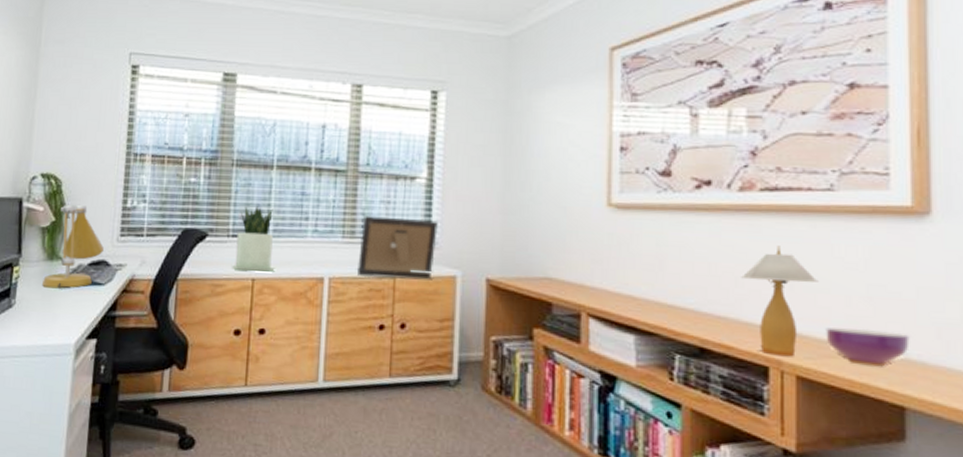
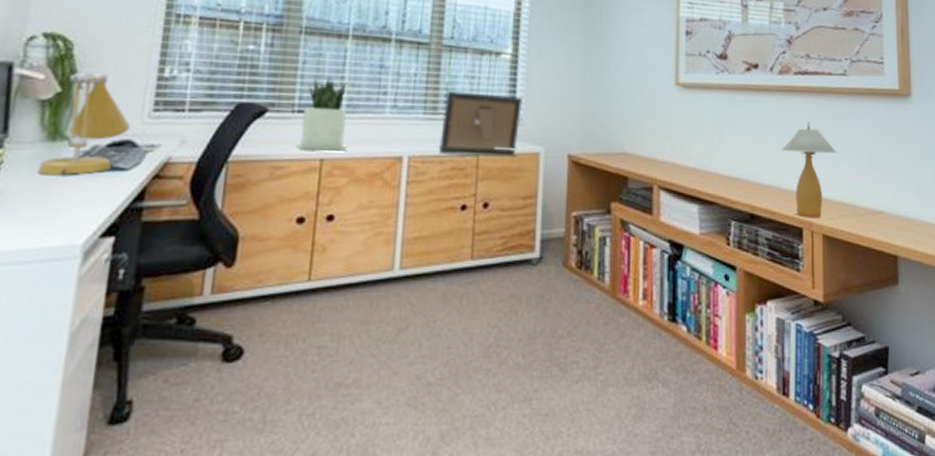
bowl: present [826,327,910,367] -> none [843,191,900,223]

